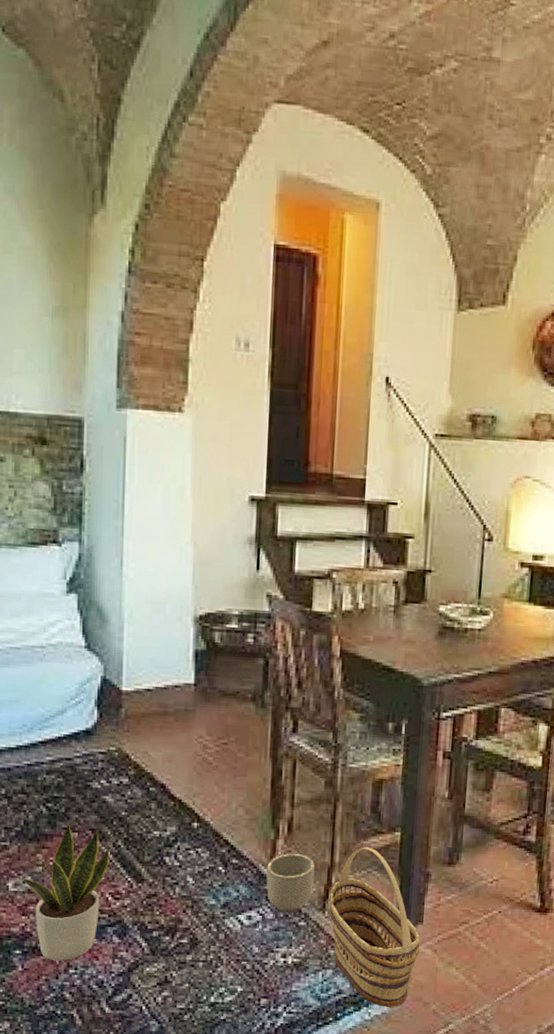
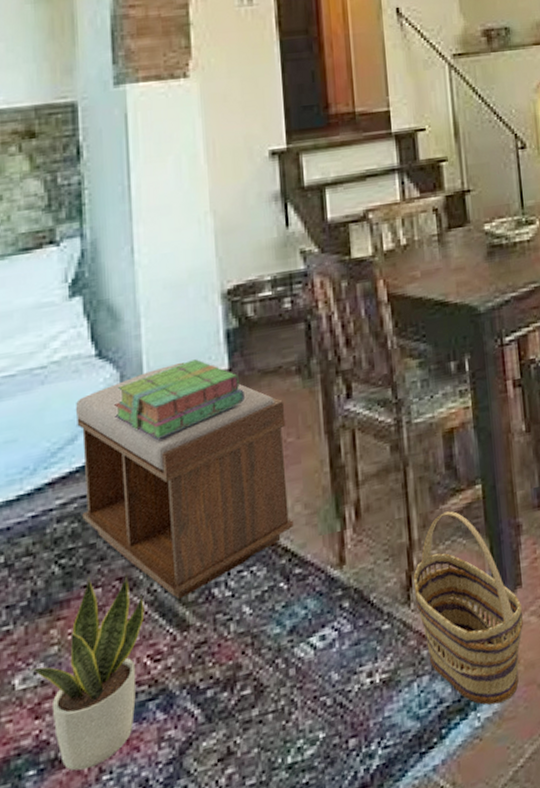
bench: none [66,668,239,858] -> present [76,362,294,600]
stack of books: none [97,669,205,728] -> present [114,359,244,440]
planter: present [266,854,315,914] -> none [336,540,393,620]

